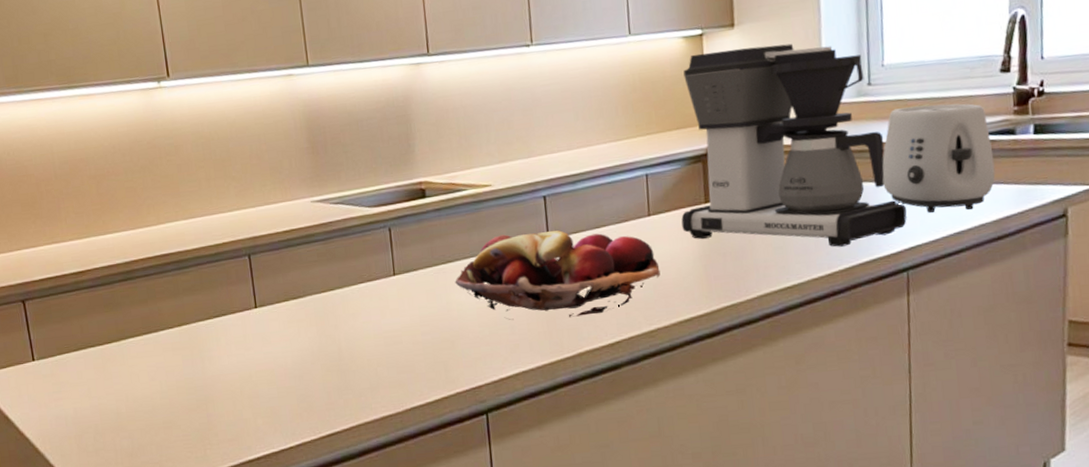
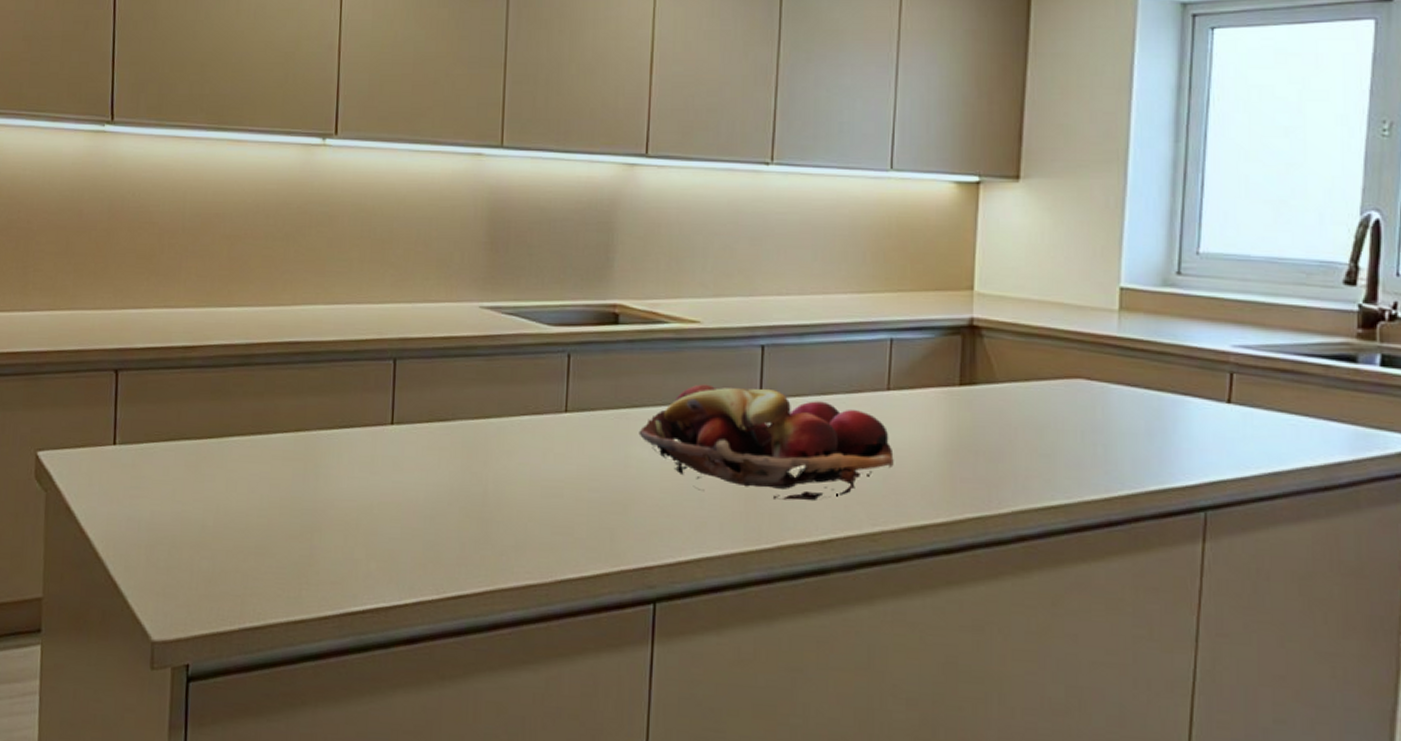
coffee maker: present [681,43,907,247] -> none [928,204,1211,467]
toaster: present [882,103,996,213] -> none [1184,308,1328,448]

